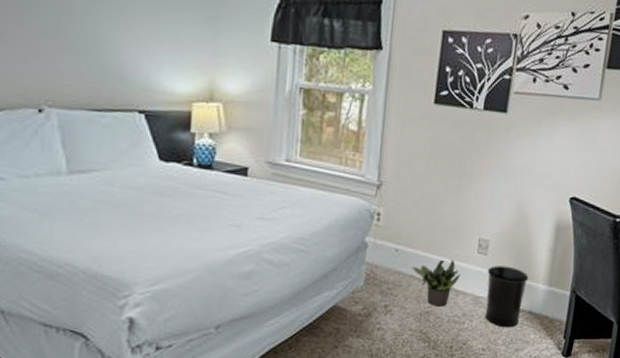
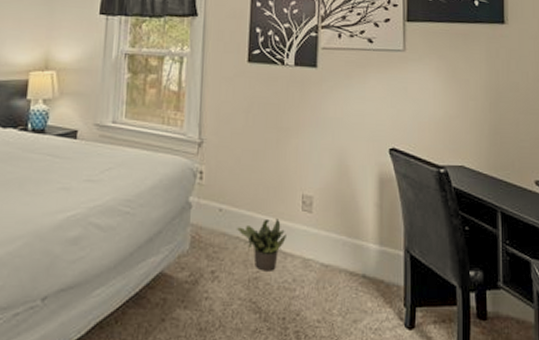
waste bin: present [485,266,529,328] -> none [313,224,358,295]

